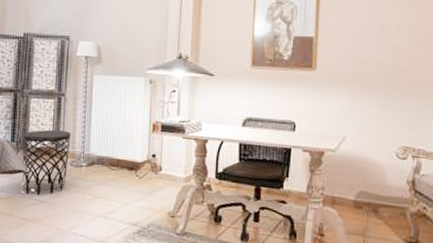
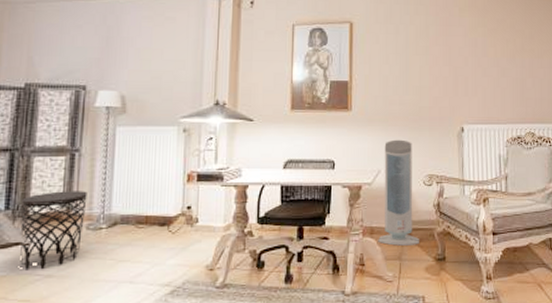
air purifier: none [340,104,388,223] -> present [378,139,419,246]

